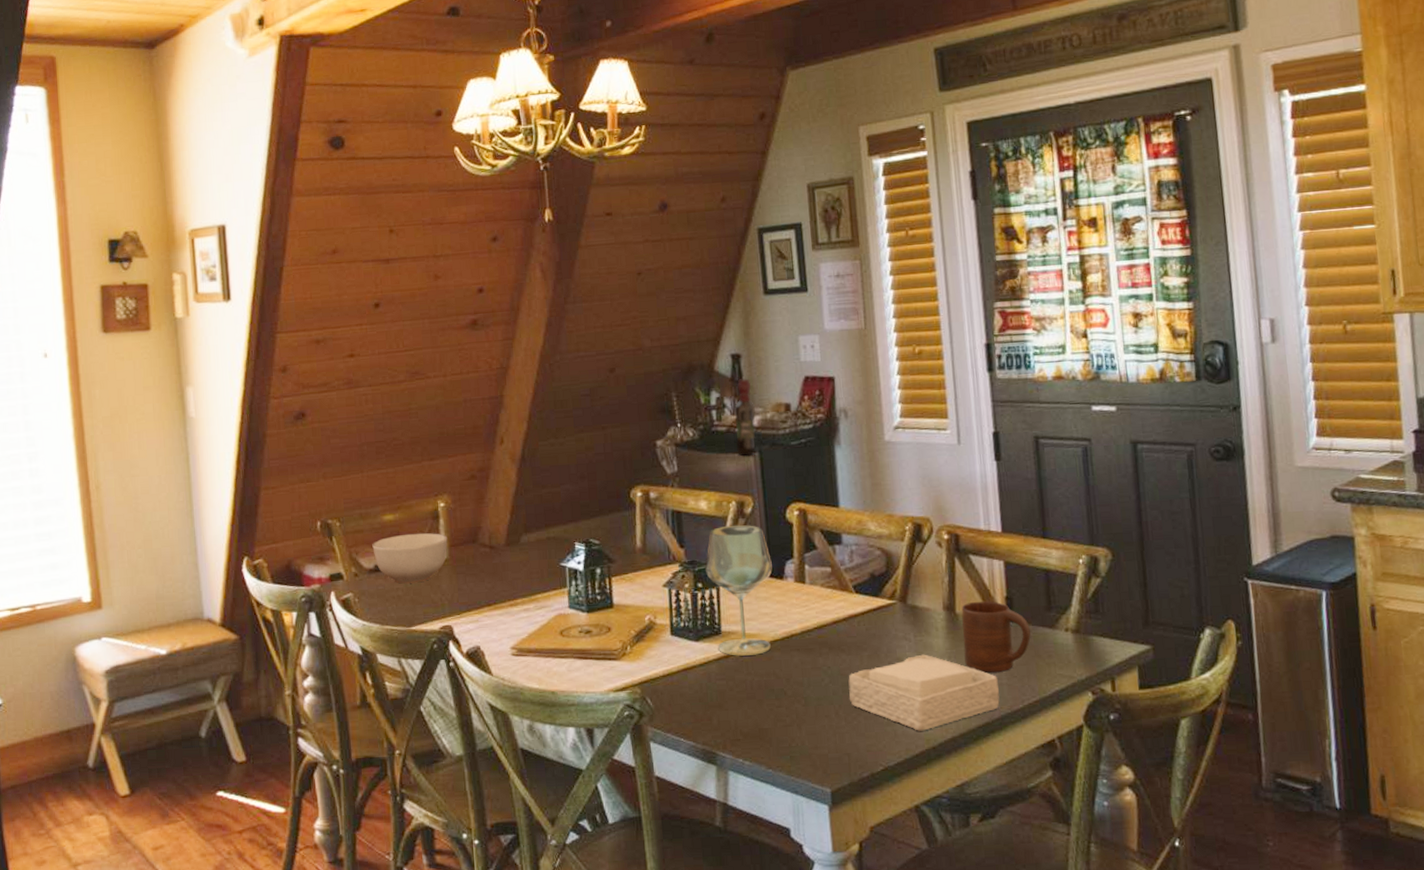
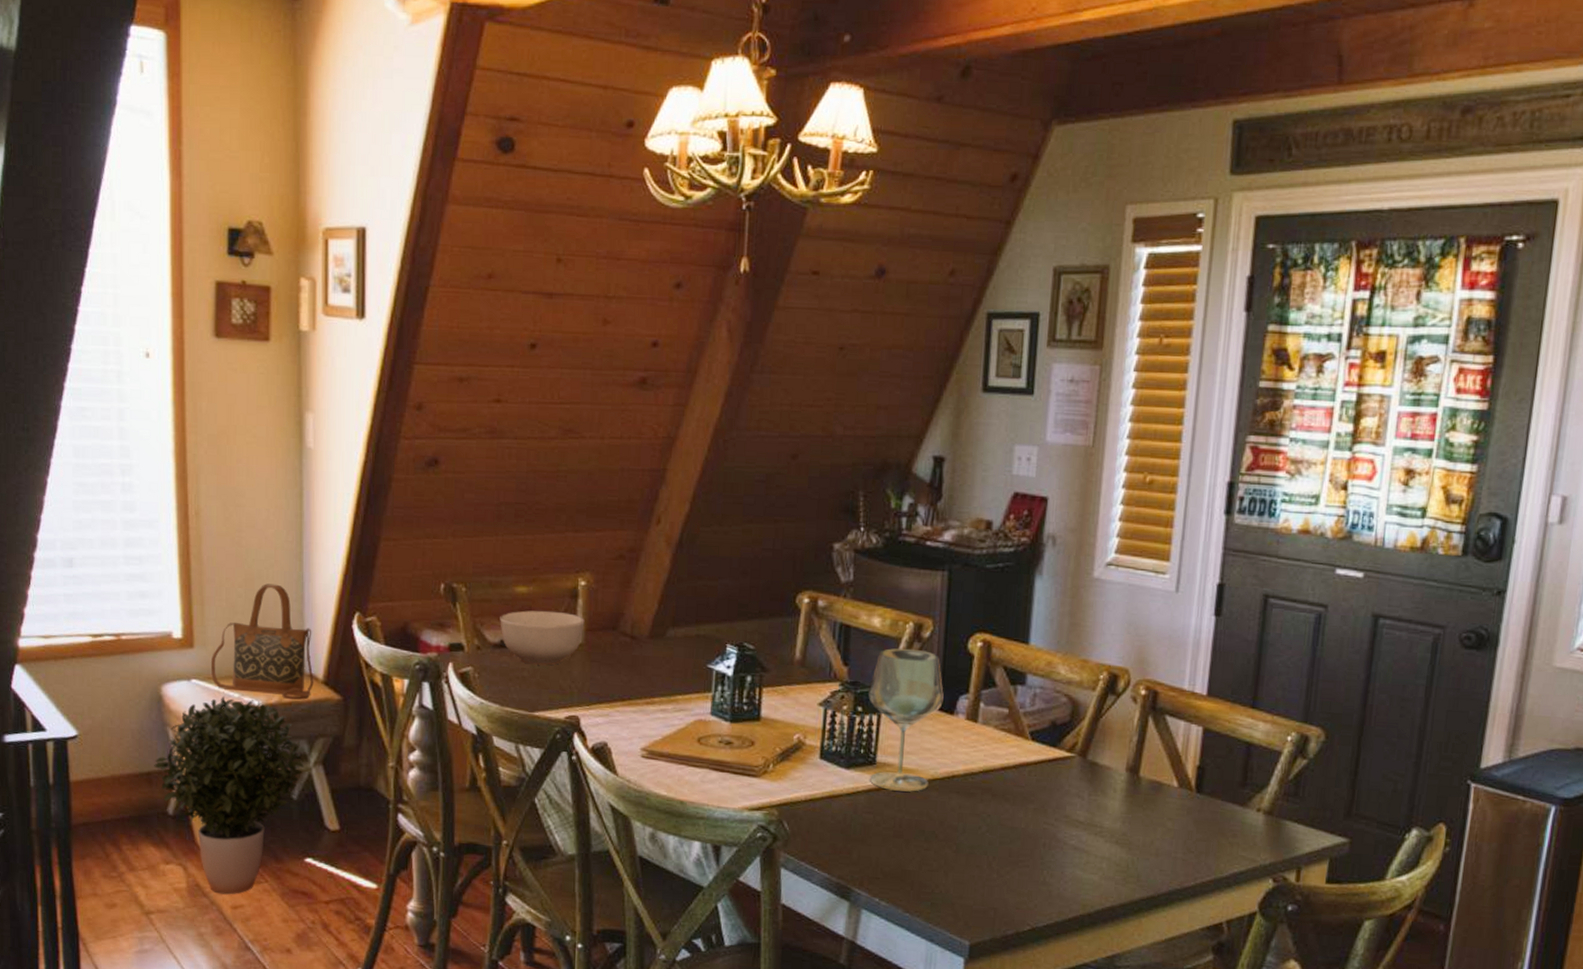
potted plant: none [73,649,209,838] -> present [154,696,304,895]
handbag: none [118,541,212,645] -> present [210,583,314,701]
wine bottle: present [734,378,756,457] -> none [924,486,952,574]
napkin holder: present [848,654,1000,731] -> none [1005,815,1172,896]
cup: present [961,601,1031,673] -> none [1139,766,1218,845]

